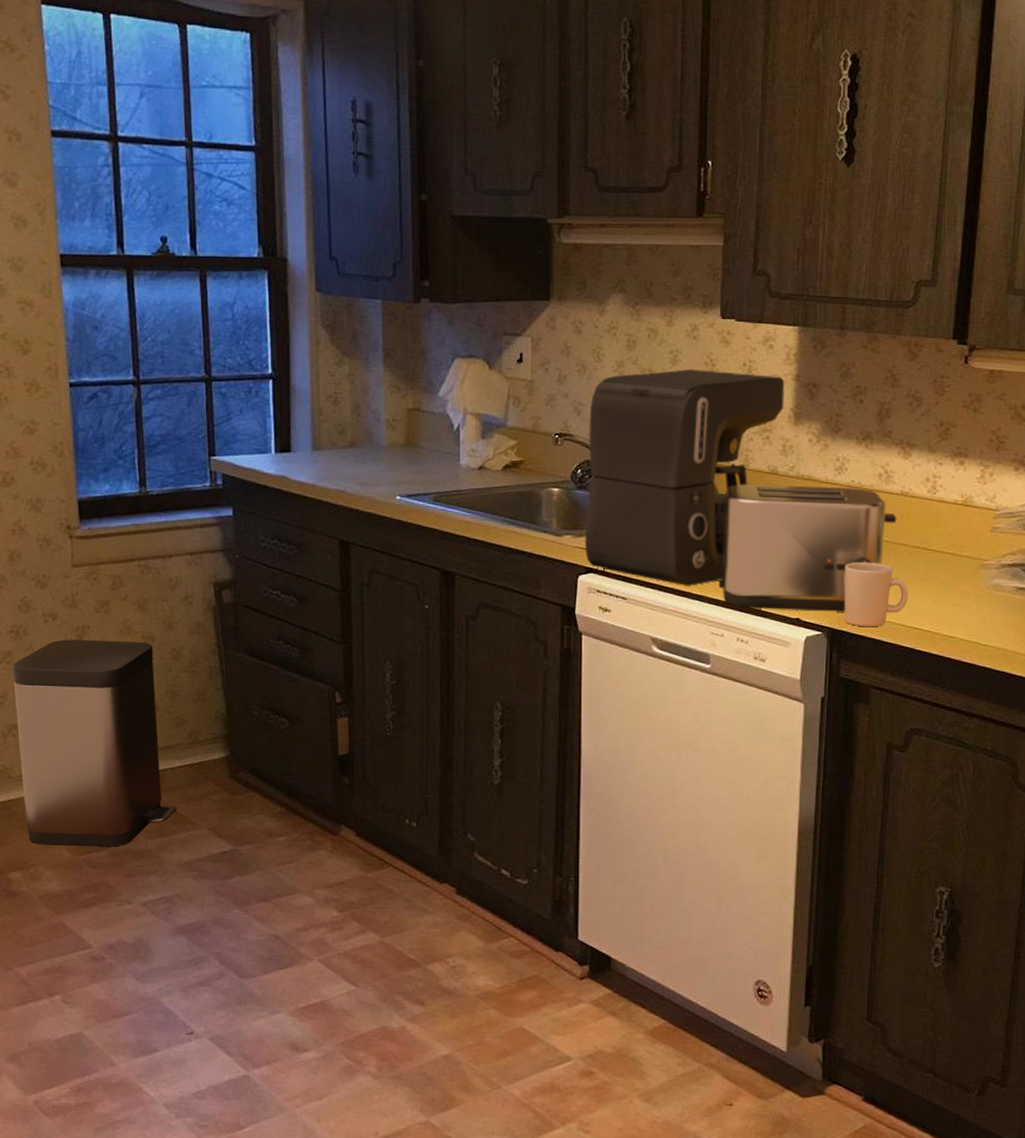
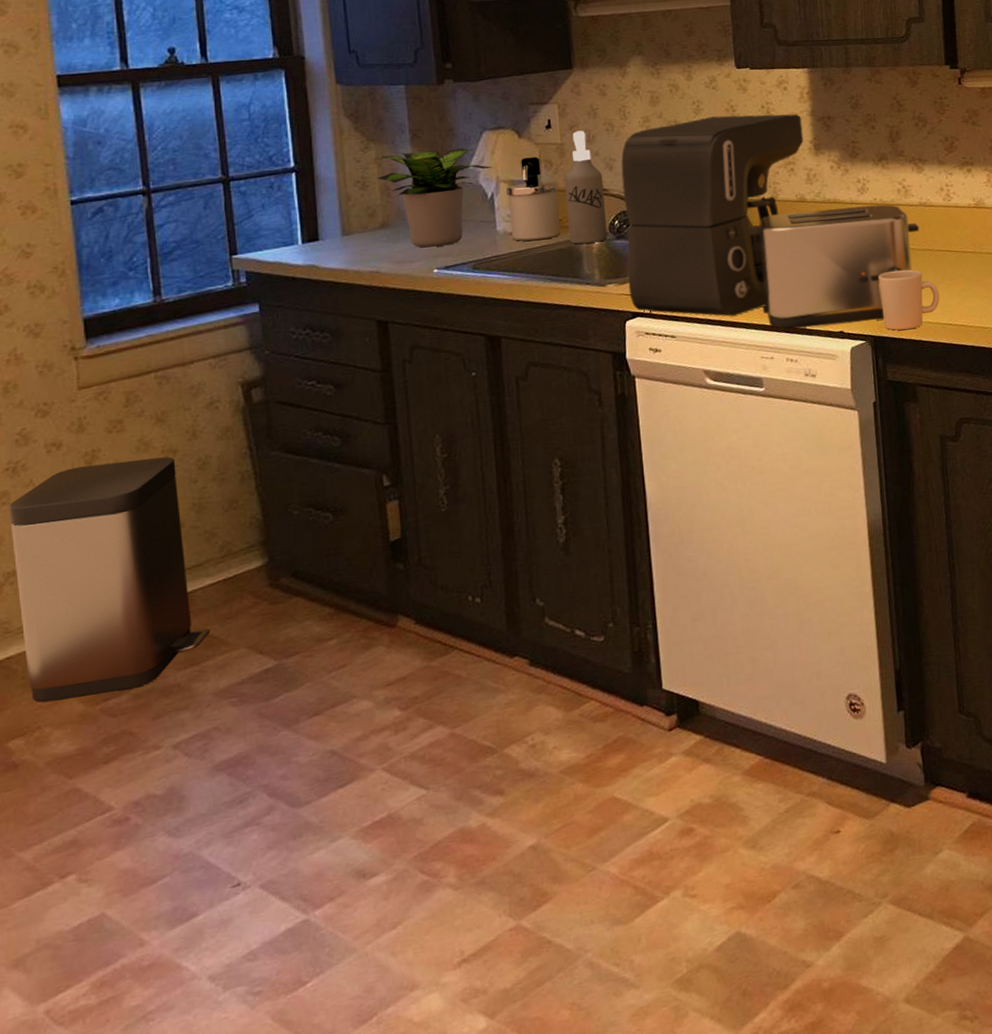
potted plant: none [349,371,461,473] -> present [377,148,493,248]
soap dispenser: none [472,391,526,480] -> present [505,156,561,242]
spray bottle: none [530,369,570,490] -> present [564,130,607,245]

